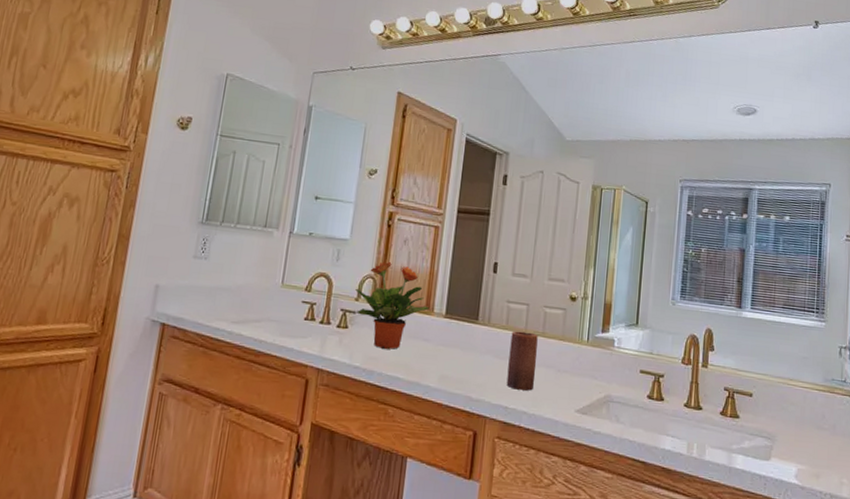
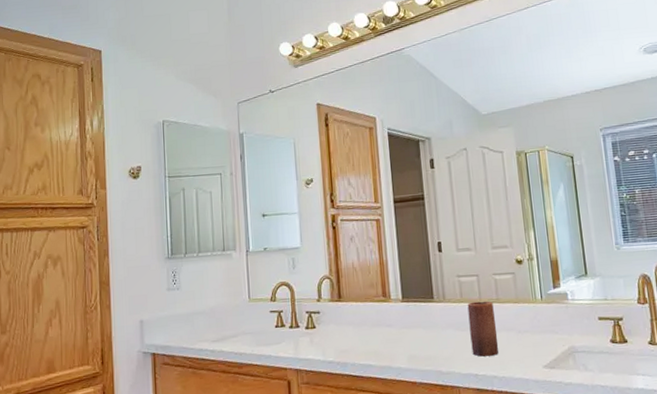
potted plant: present [355,262,430,349] -> none [315,261,387,341]

